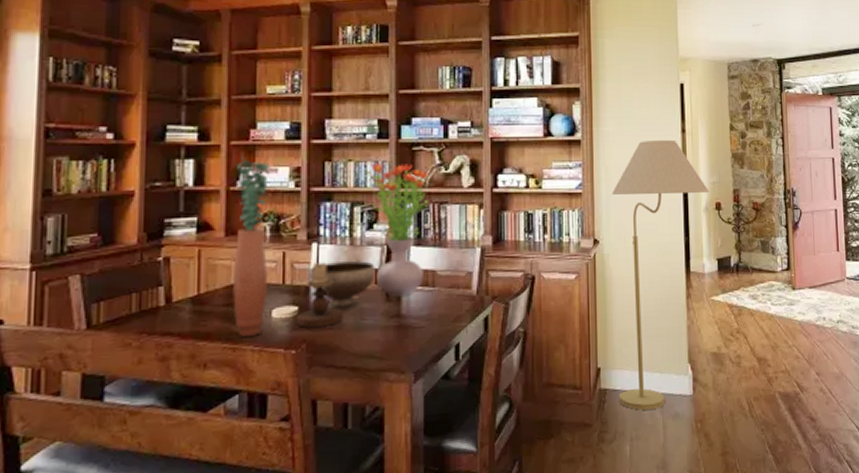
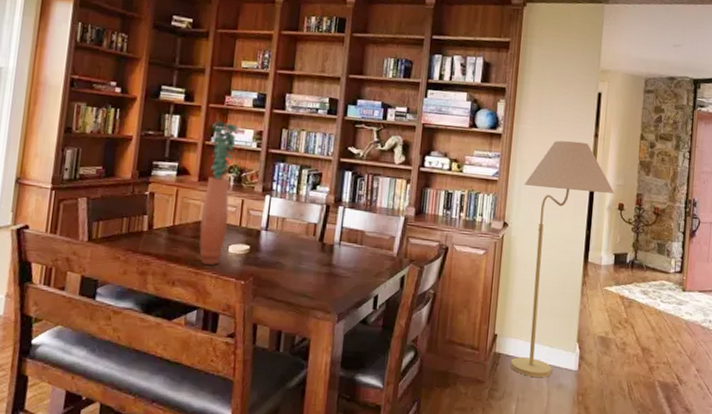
candlestick: present [296,262,343,328] -> none [247,212,285,266]
bowl: present [308,260,375,310] -> none [260,213,315,254]
flower arrangement: present [364,162,428,296] -> none [314,134,366,249]

